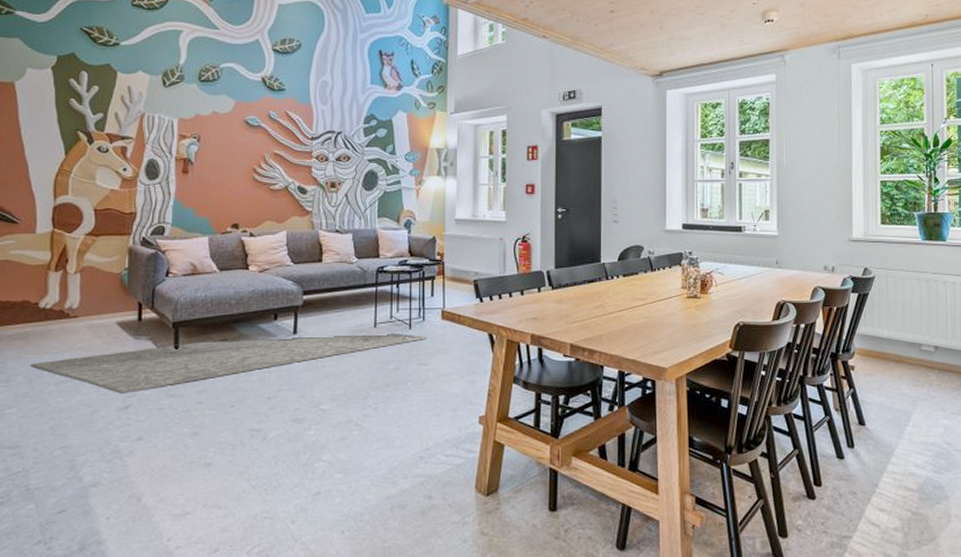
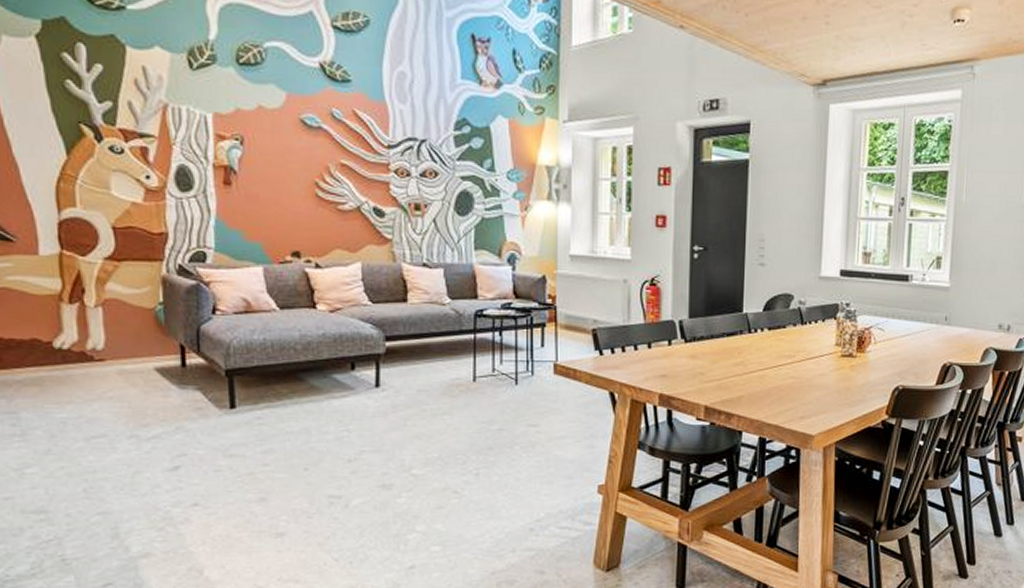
rug: present [30,333,428,395] -> none [50,388,538,453]

